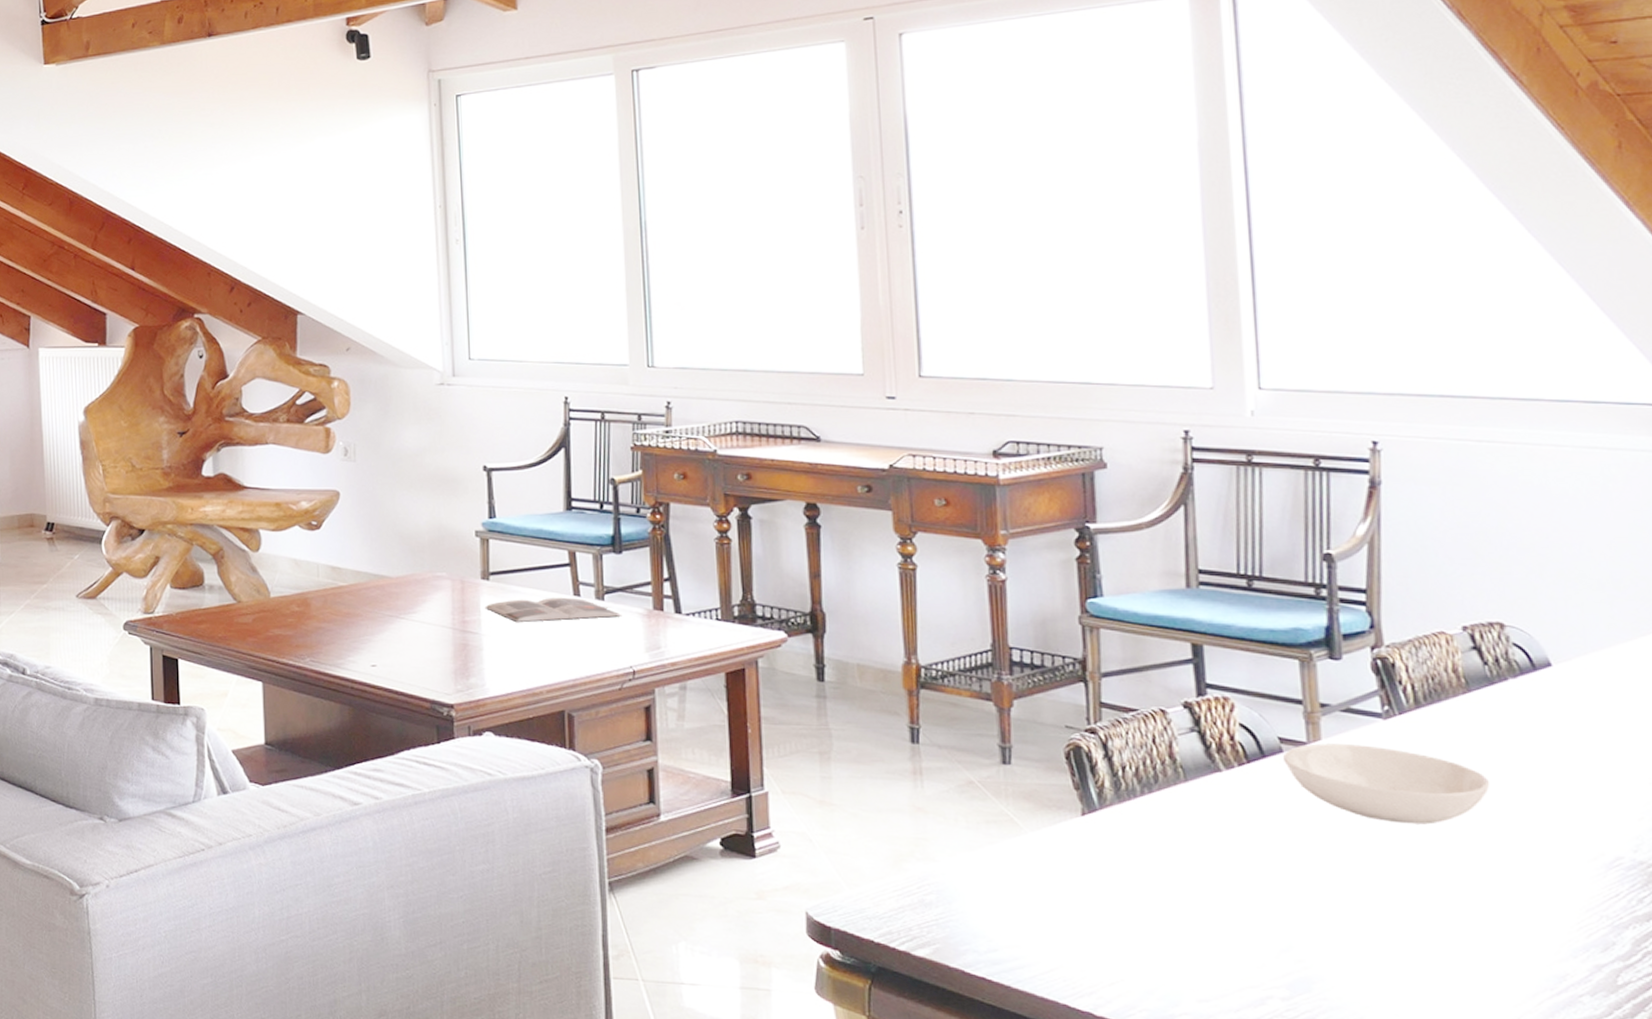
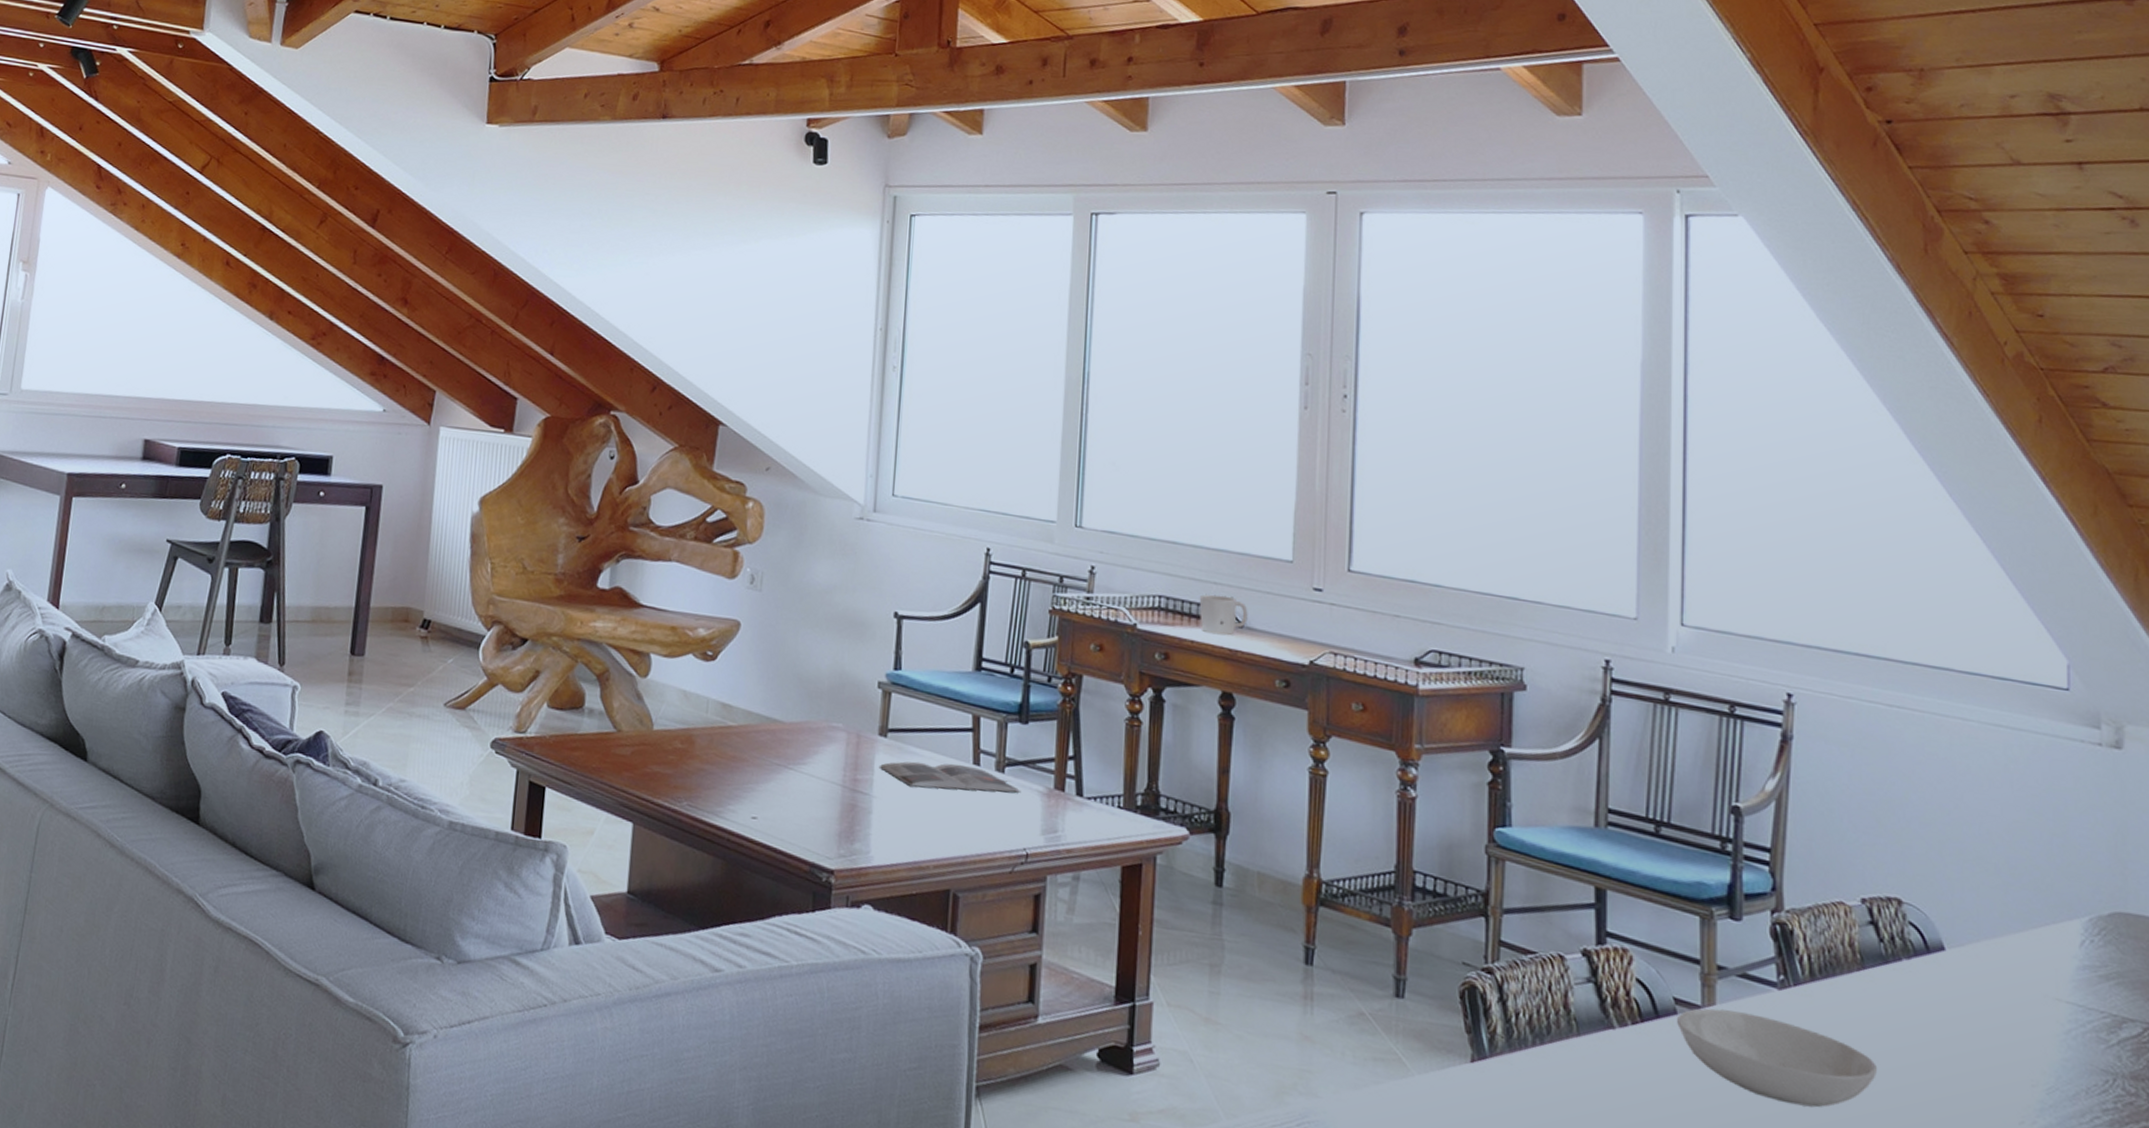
mug: none [775,414,825,451] -> present [1199,594,1248,636]

